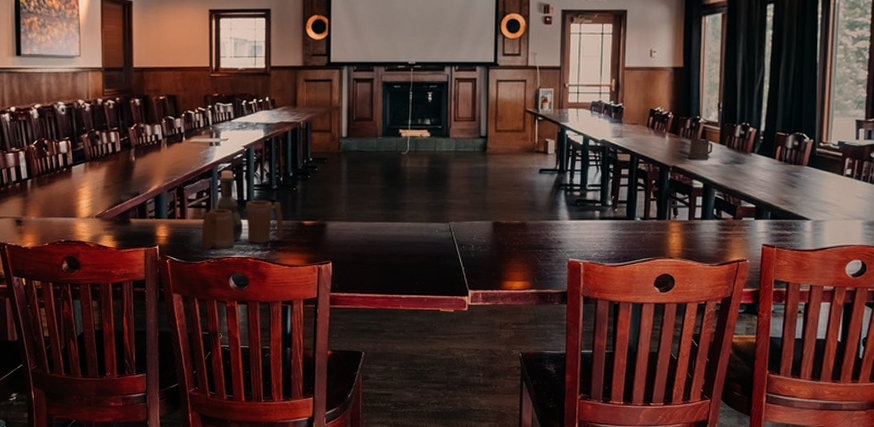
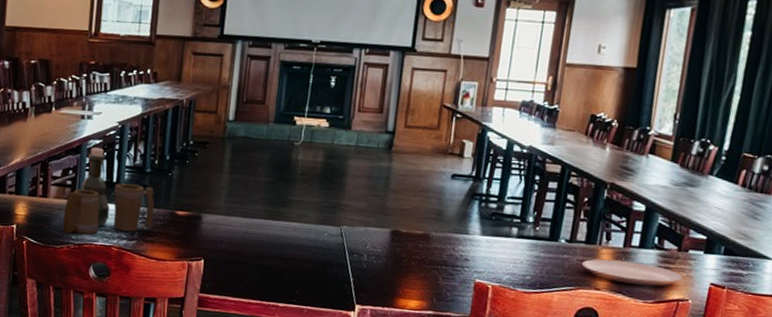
plate: none [655,231,740,251] -> present [581,259,683,287]
beer mug: present [687,139,713,161] -> none [629,153,663,180]

